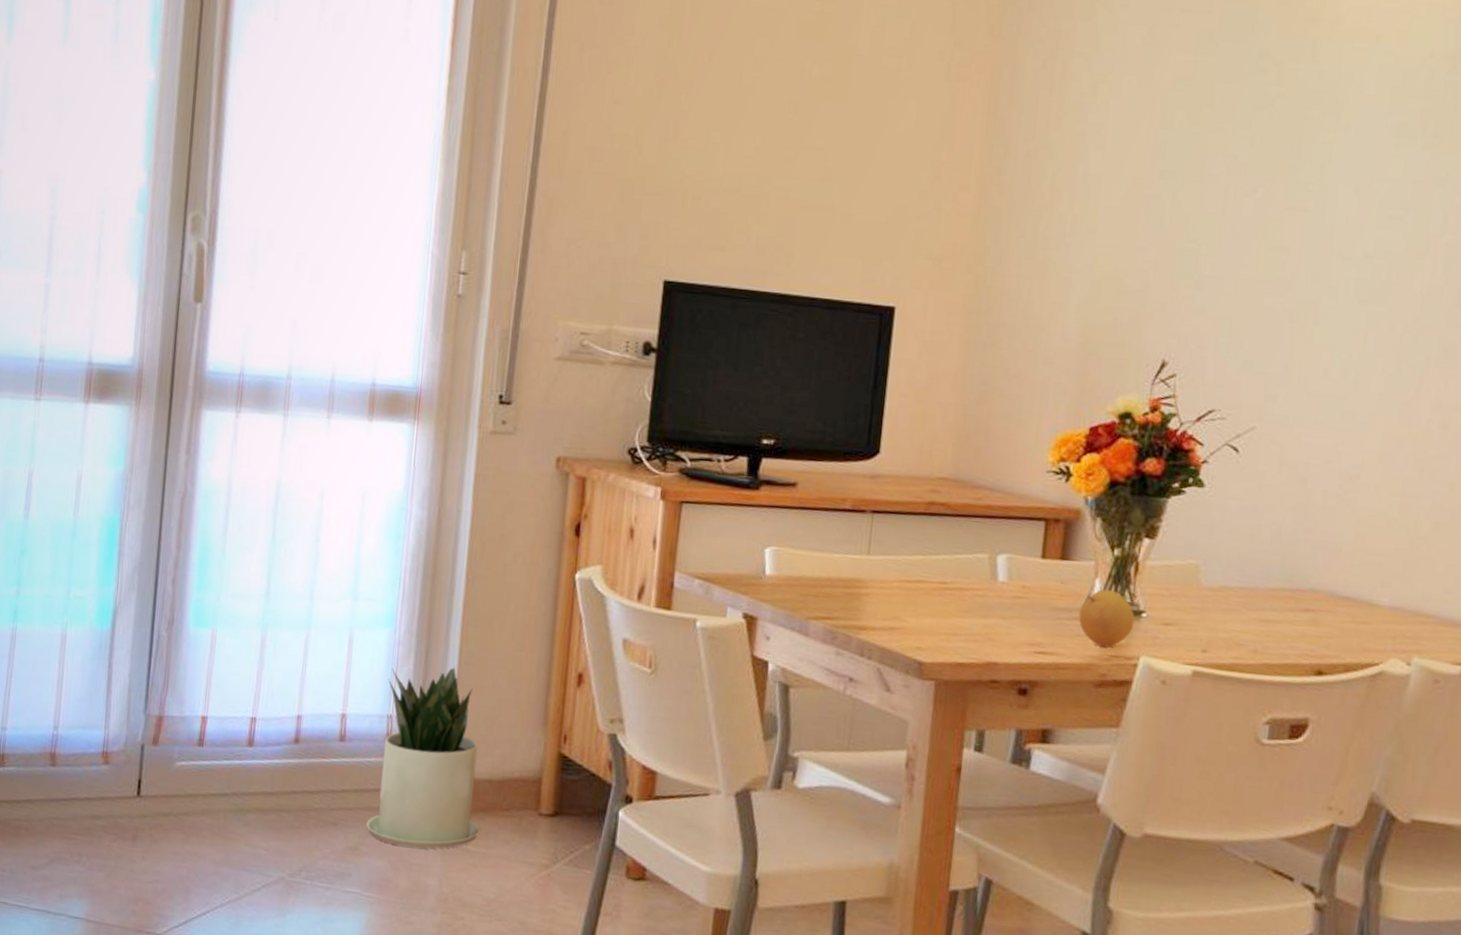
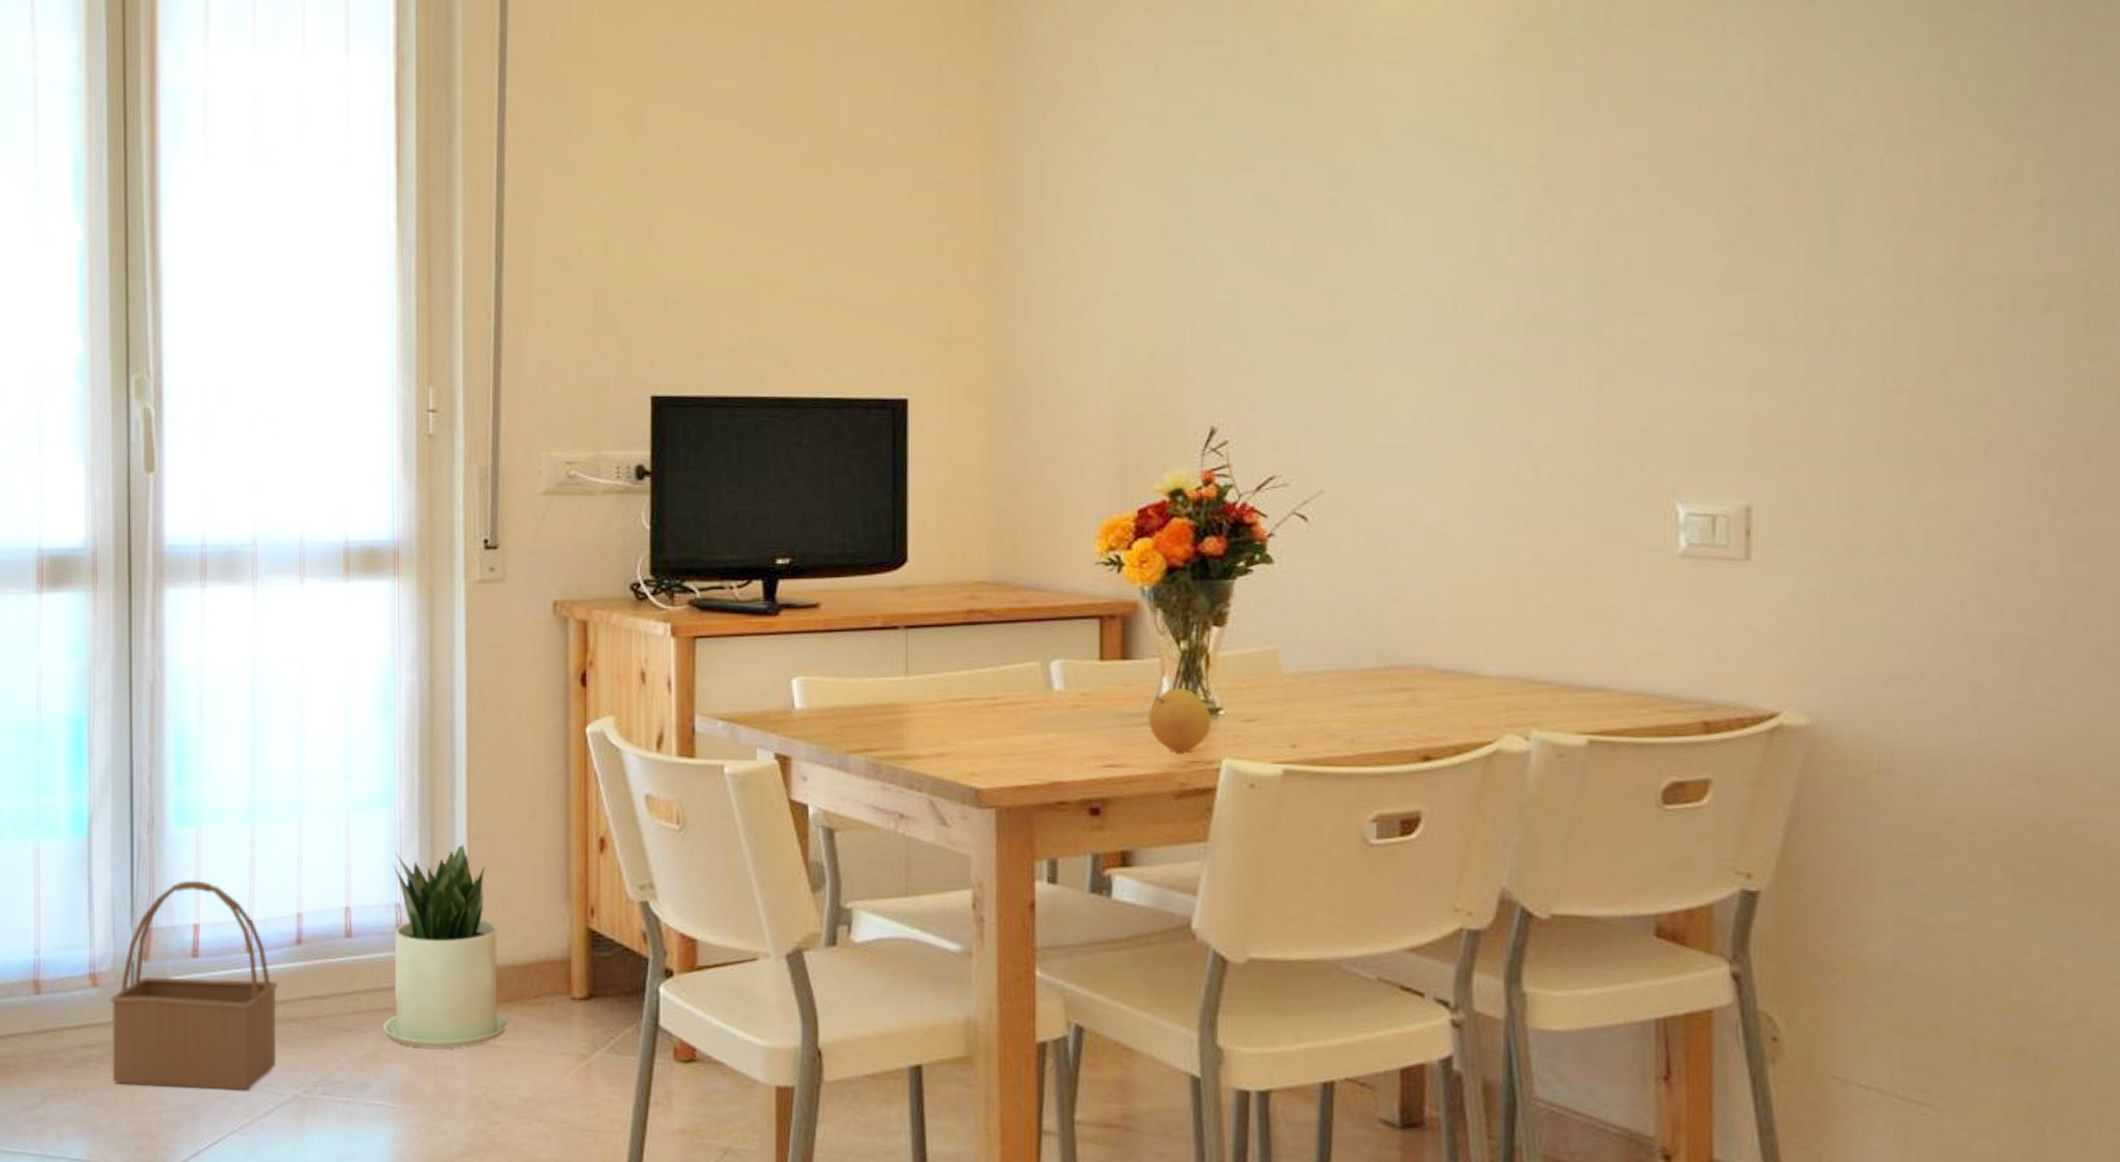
basket: none [115,676,274,870] -> present [110,880,278,1091]

